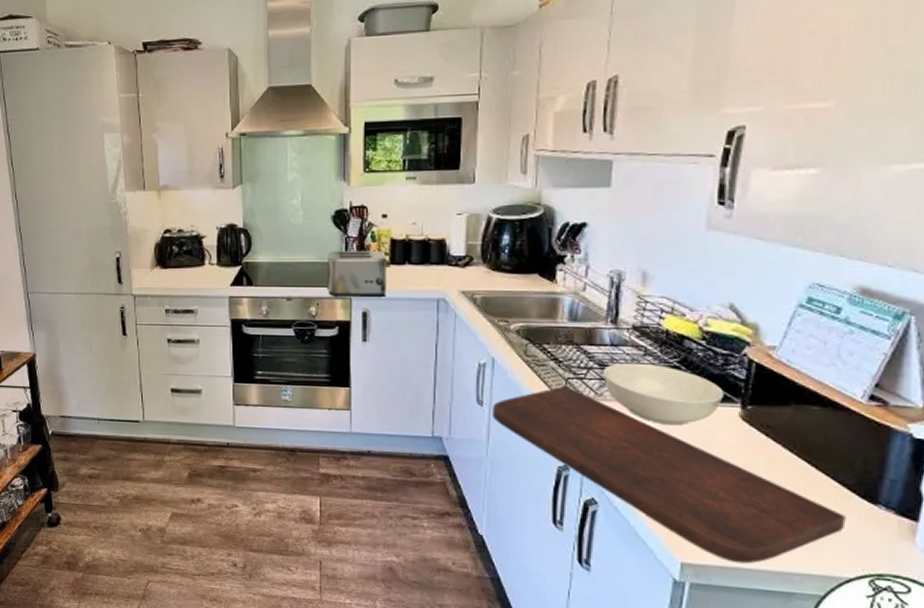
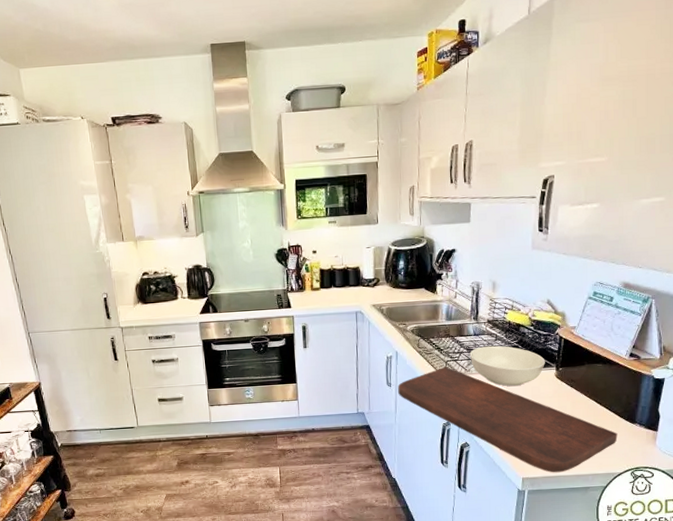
toaster: present [326,250,391,298] -> none [273,278,321,317]

